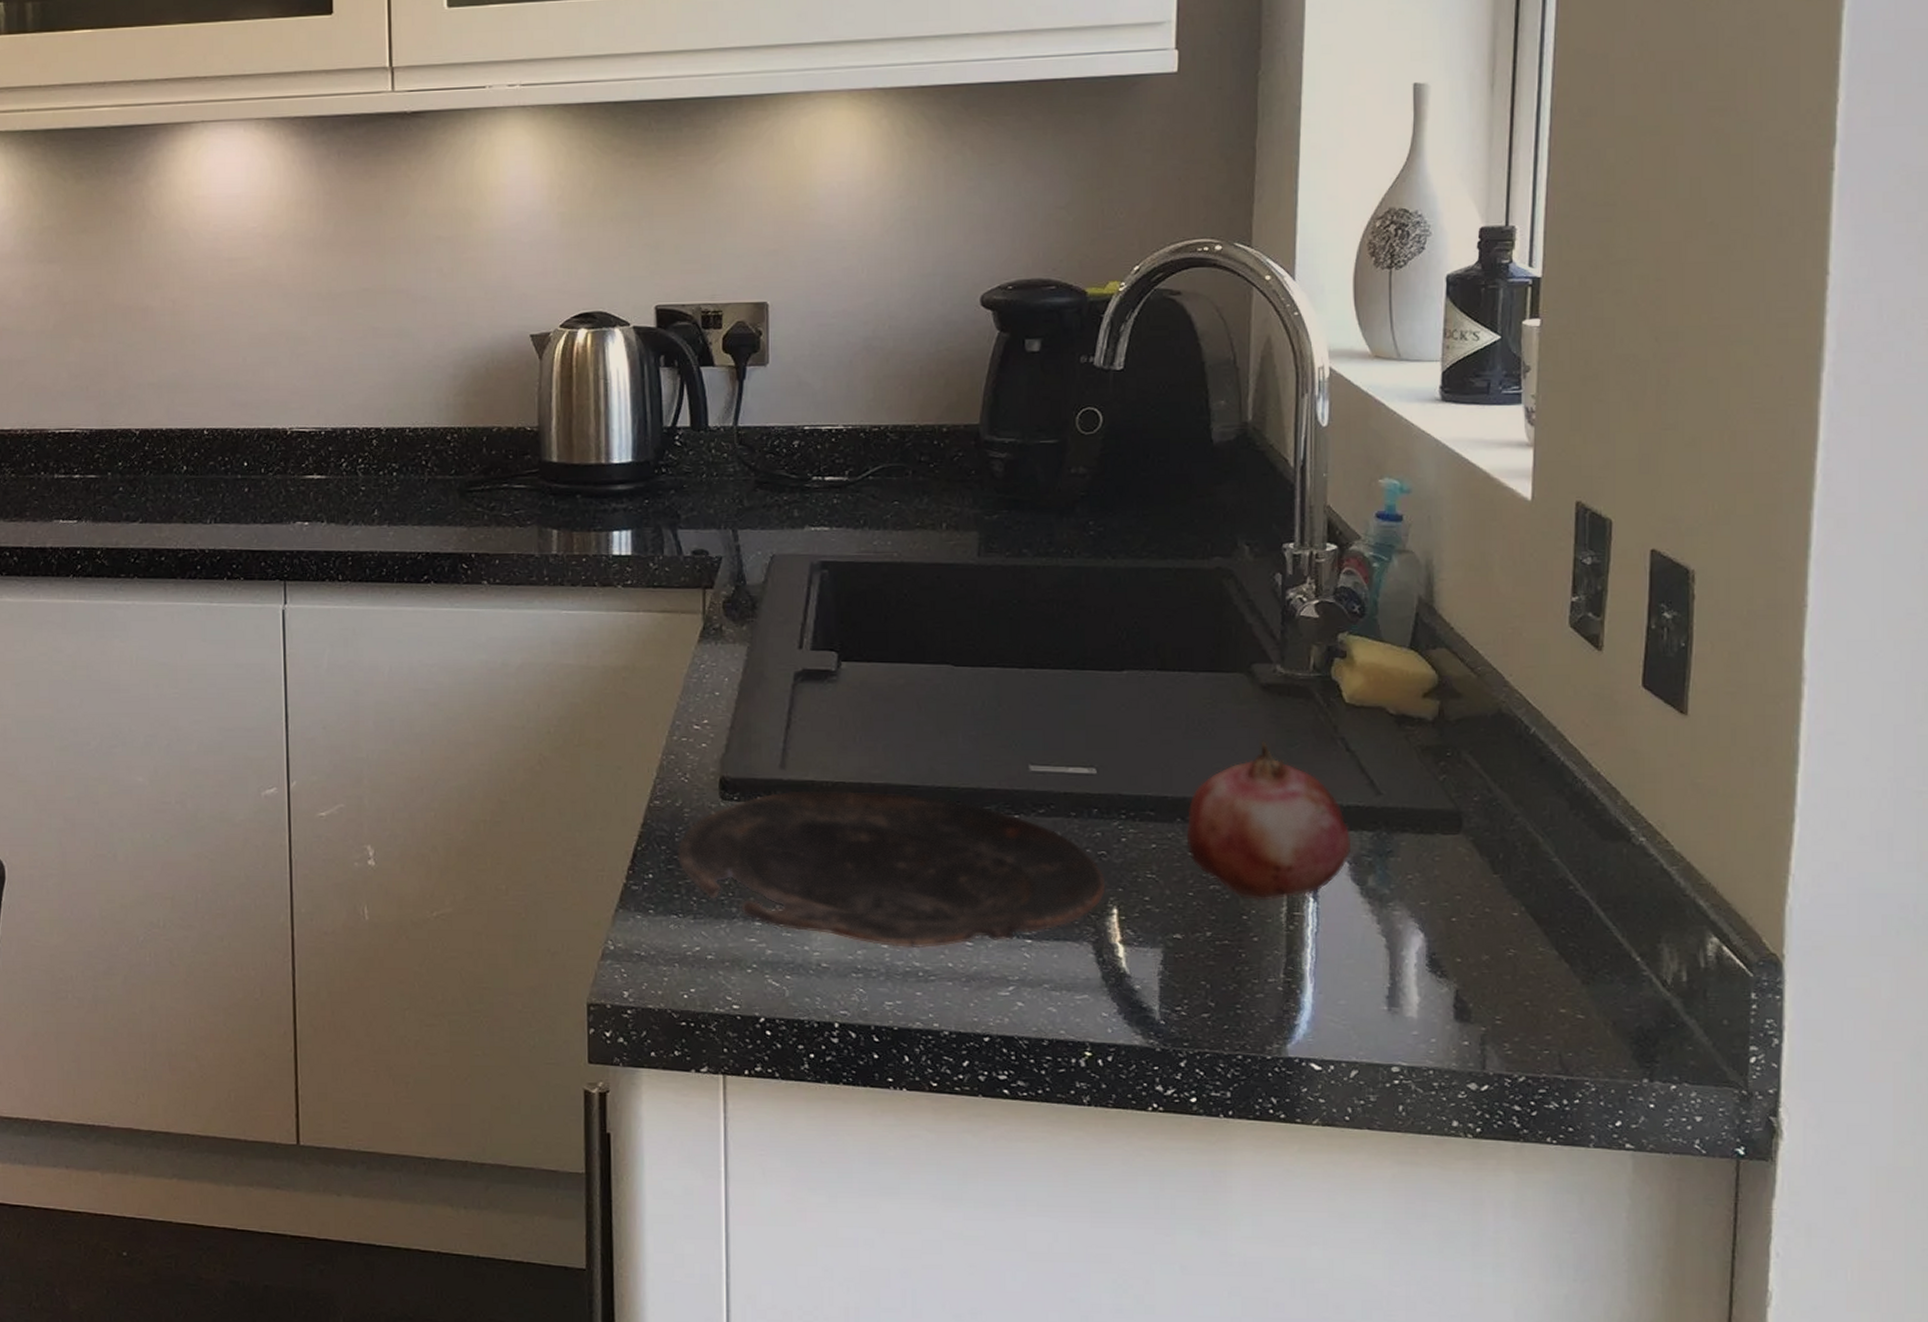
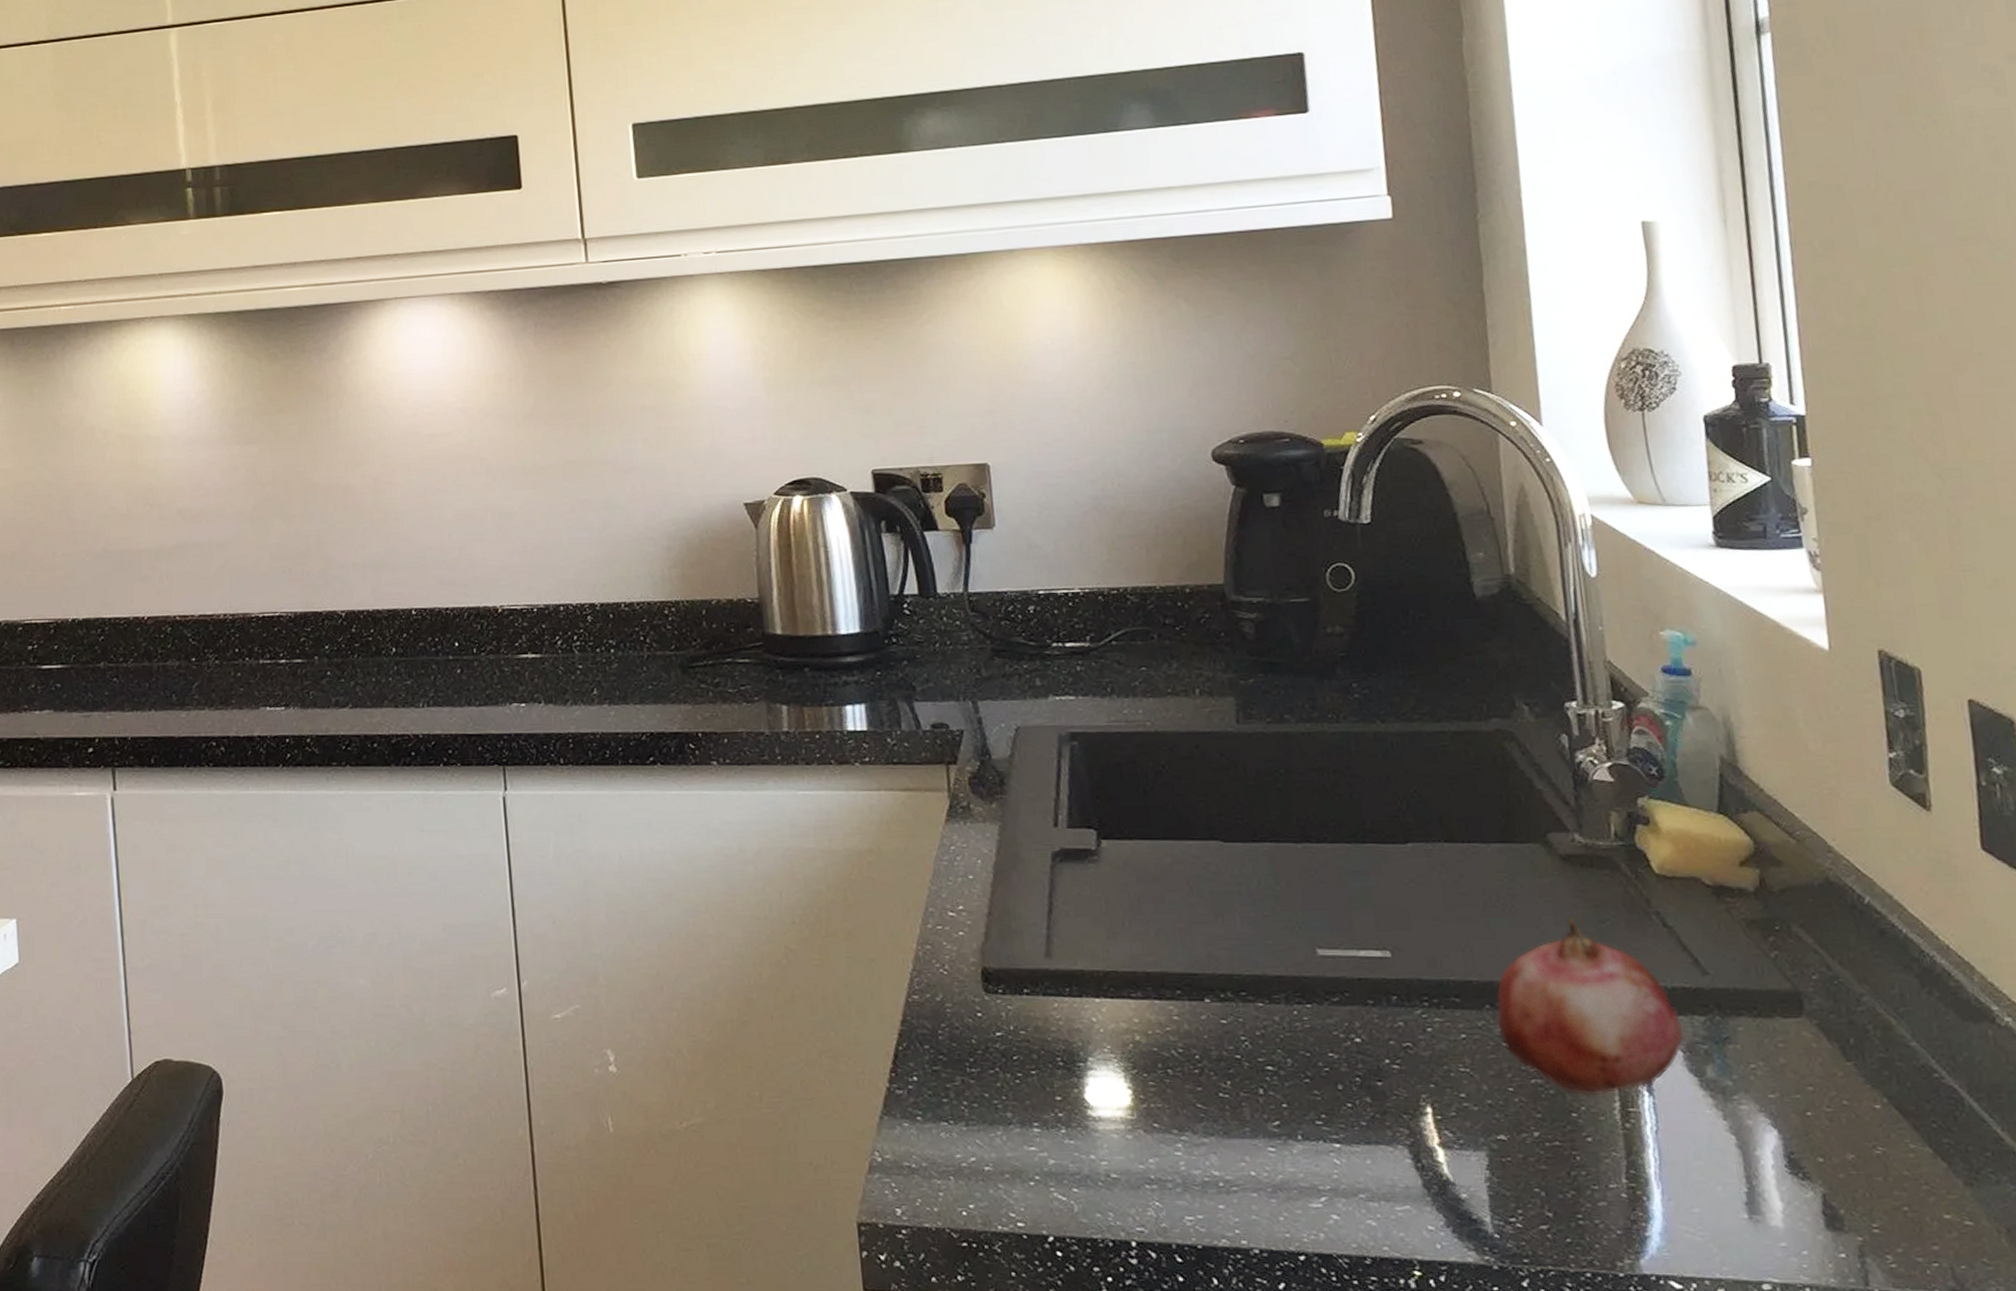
bowl: present [677,790,1106,949] -> none [941,981,1417,1156]

